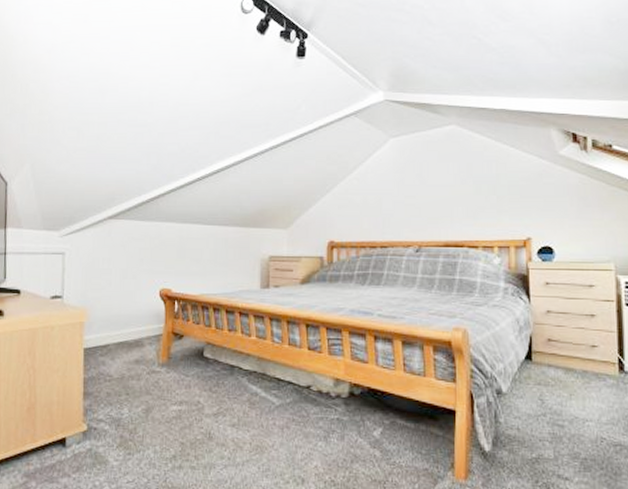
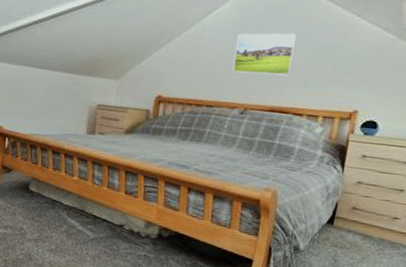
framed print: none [400,168,458,211] -> present [232,32,298,76]

